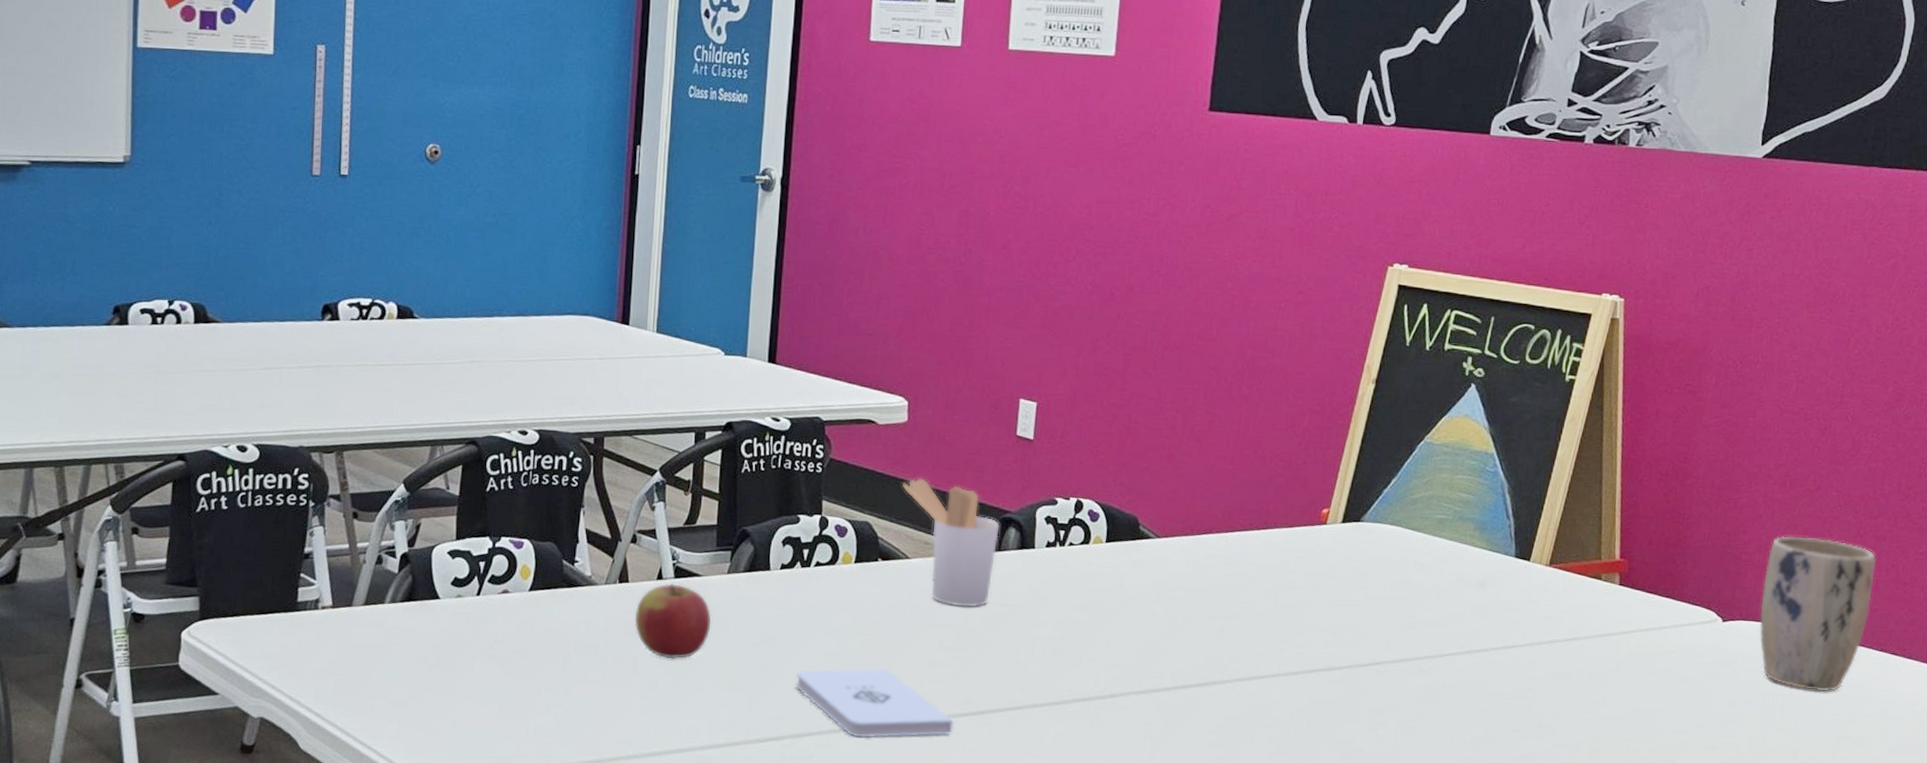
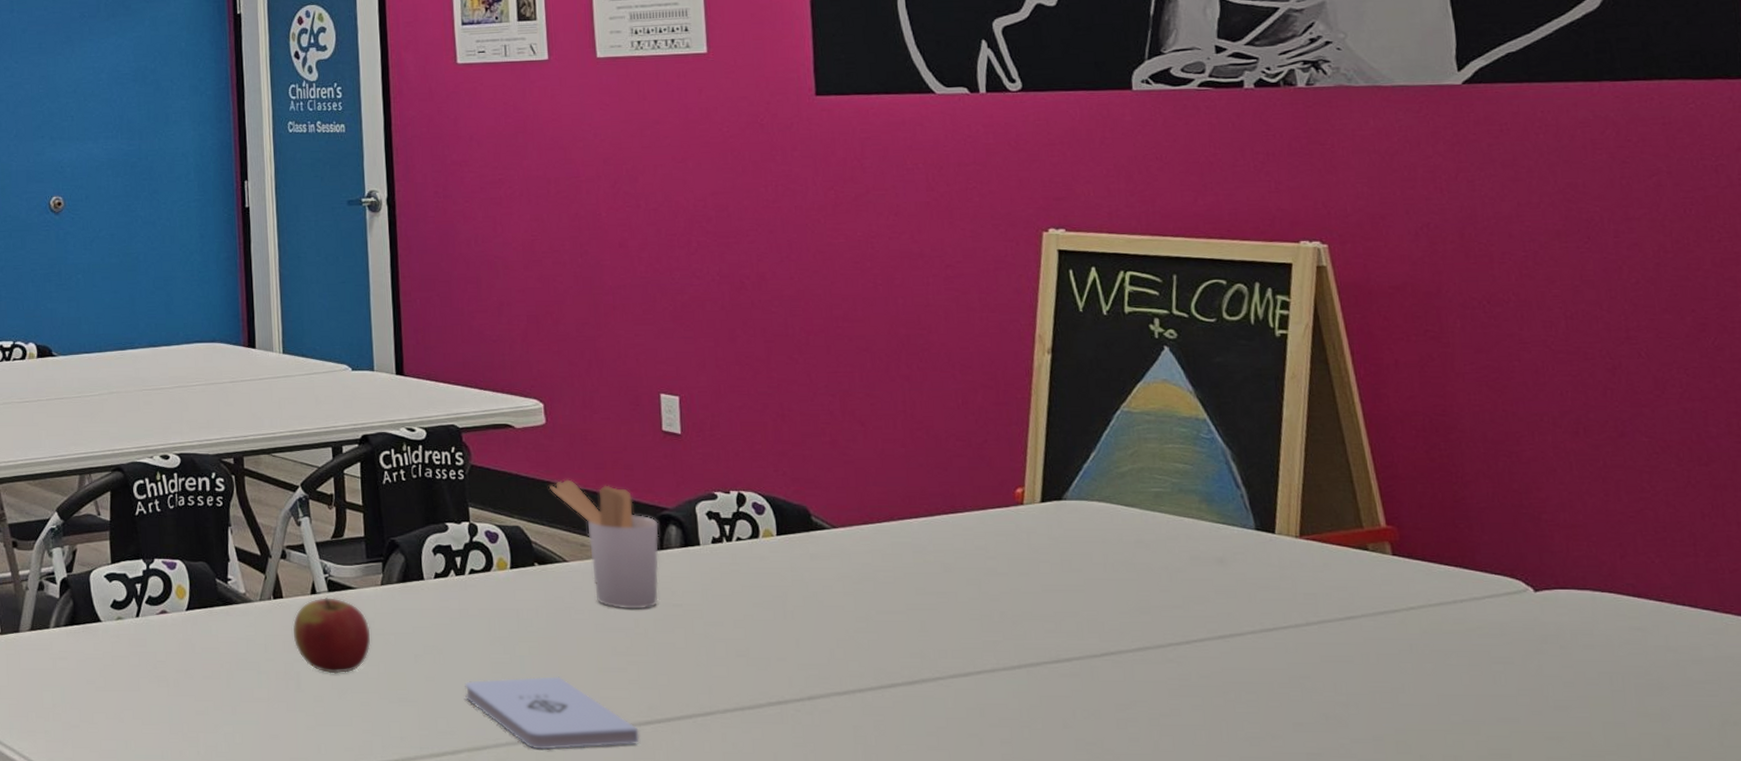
plant pot: present [1759,536,1877,692] -> none [1576,490,1727,669]

